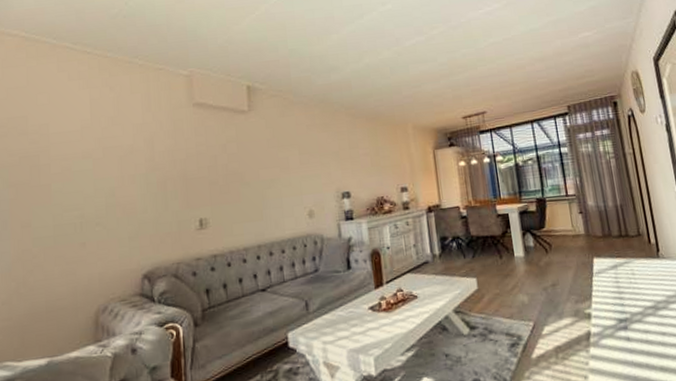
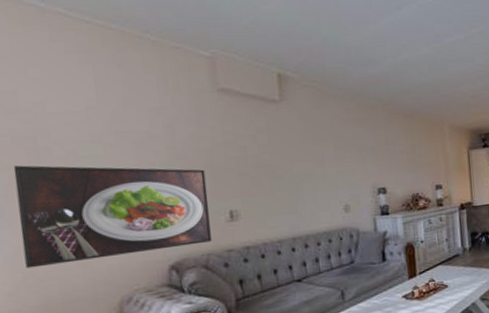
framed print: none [18,179,182,278] -> present [13,165,212,269]

